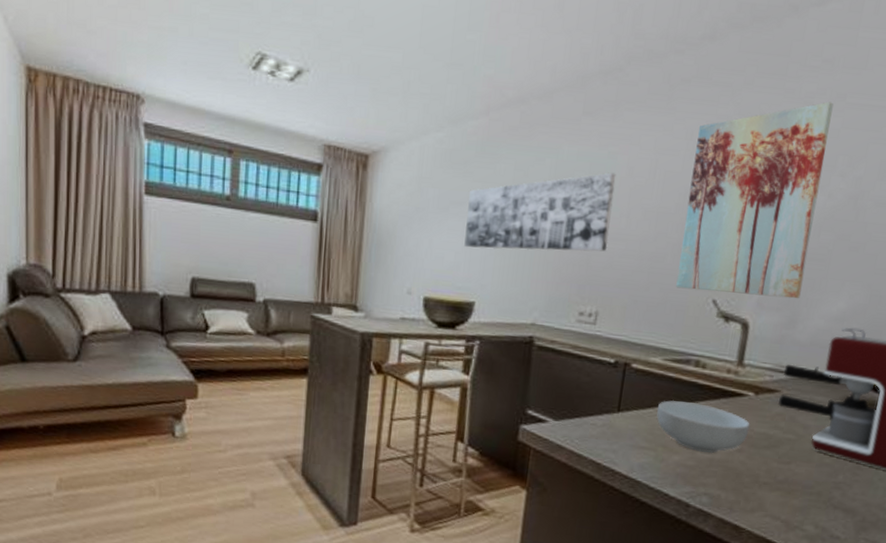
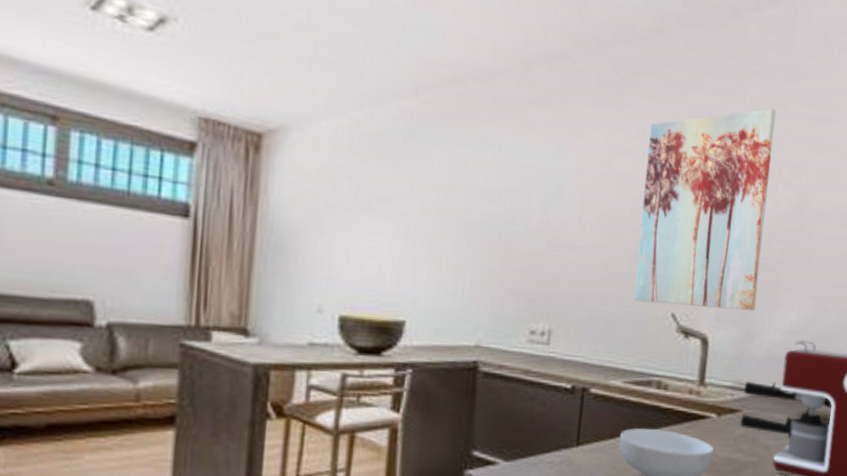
wall art: present [464,172,617,252] -> none [390,170,567,260]

